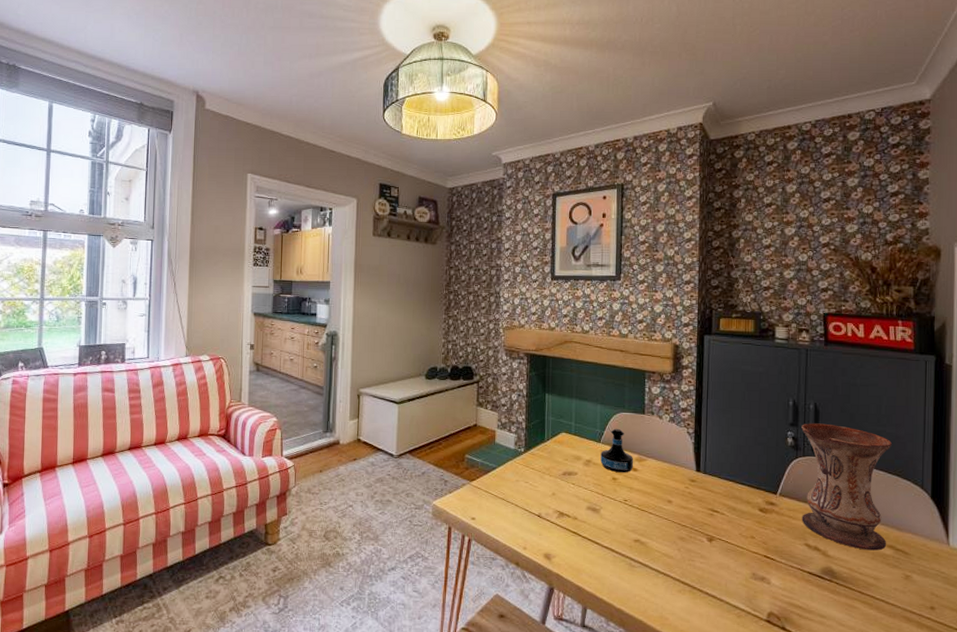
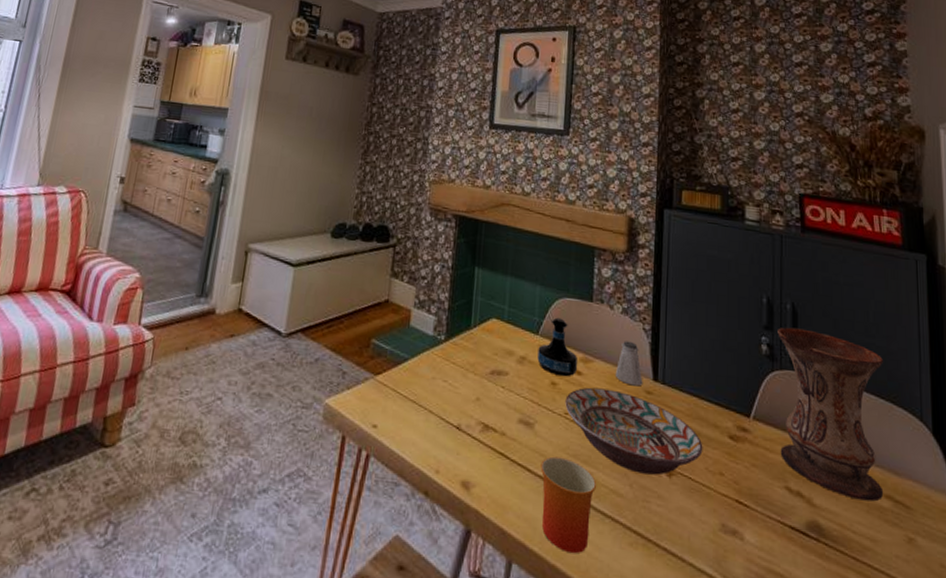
mug: none [606,532,651,600] -> present [540,456,596,554]
decorative bowl: none [624,480,738,541] -> present [565,387,703,476]
saltshaker: none [664,443,688,477] -> present [615,341,643,387]

